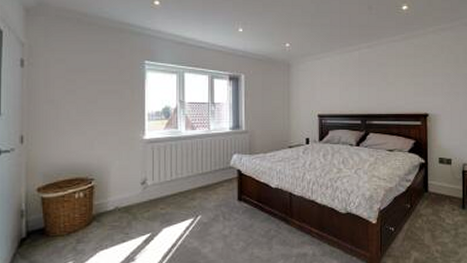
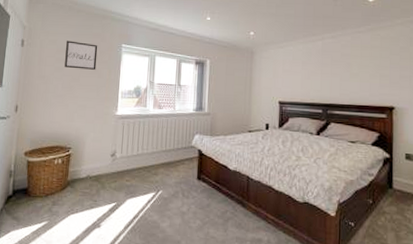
wall art: none [78,58,116,91] -> present [64,40,98,70]

